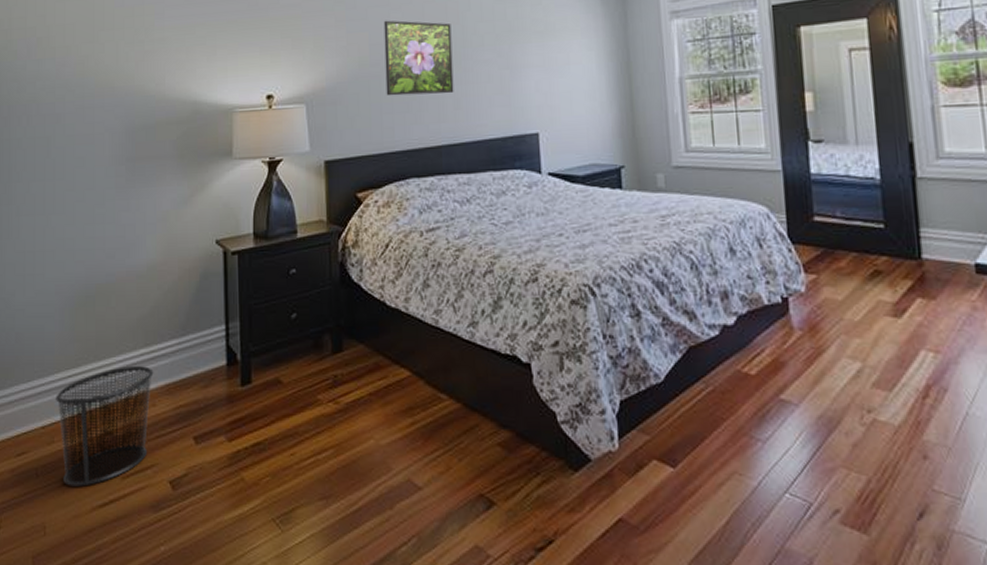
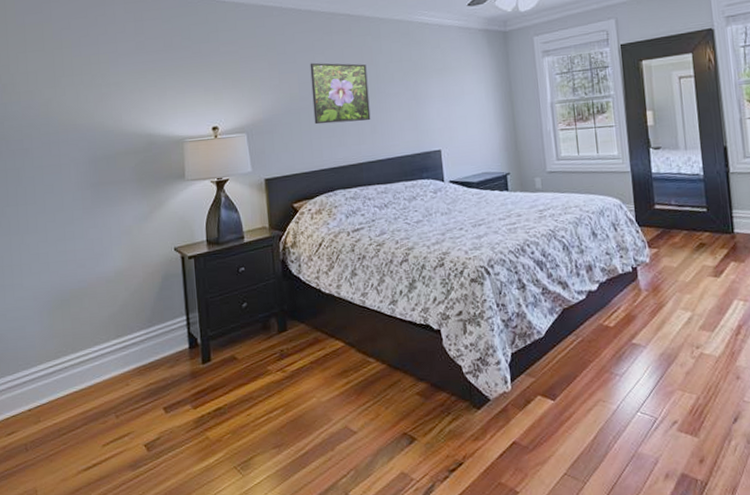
waste bin: present [56,366,154,487] -> none [39,354,126,456]

